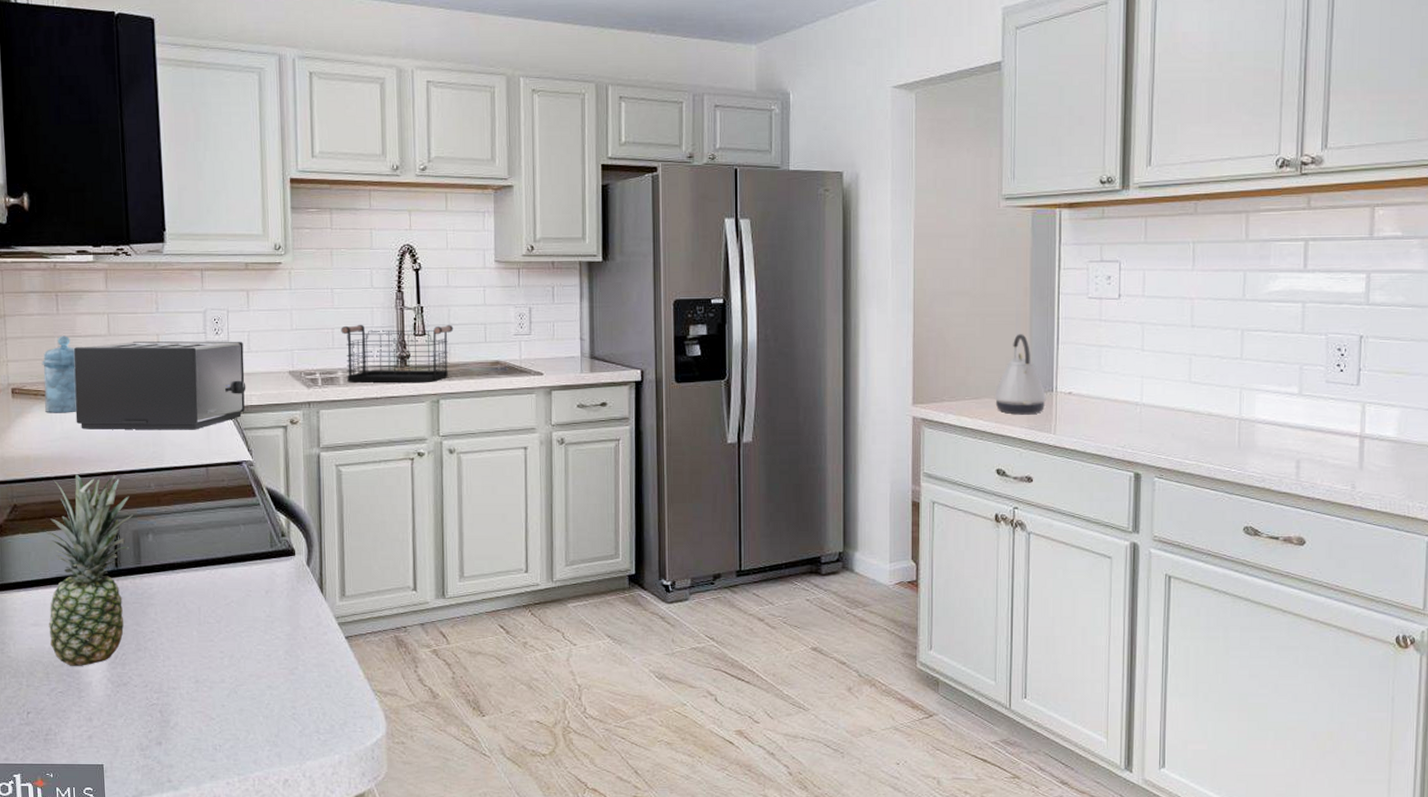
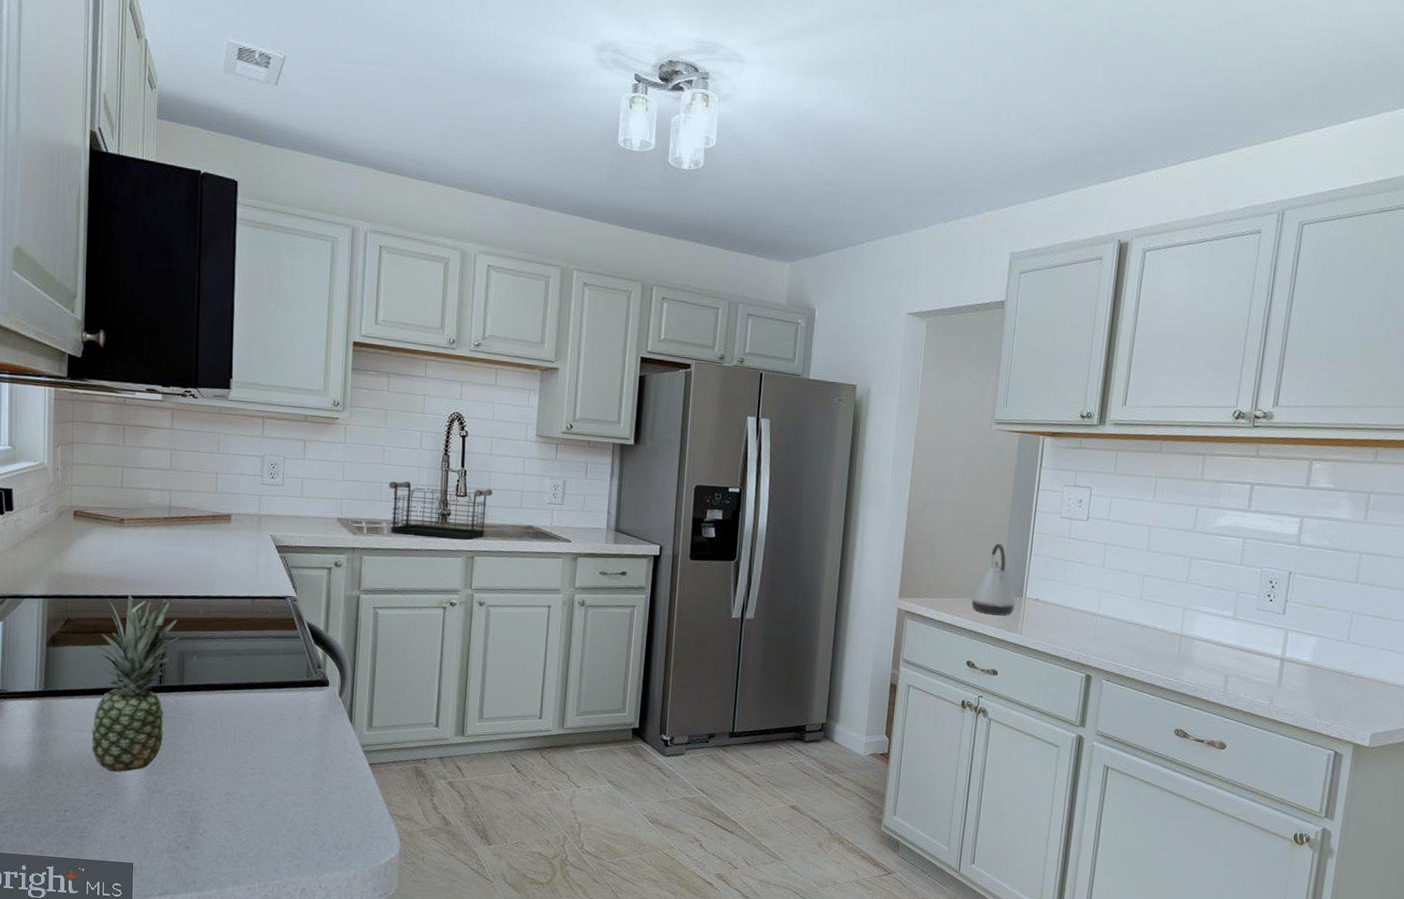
canister: present [41,335,77,413] -> none [104,466,137,538]
toaster: present [73,340,246,430] -> none [133,477,297,564]

